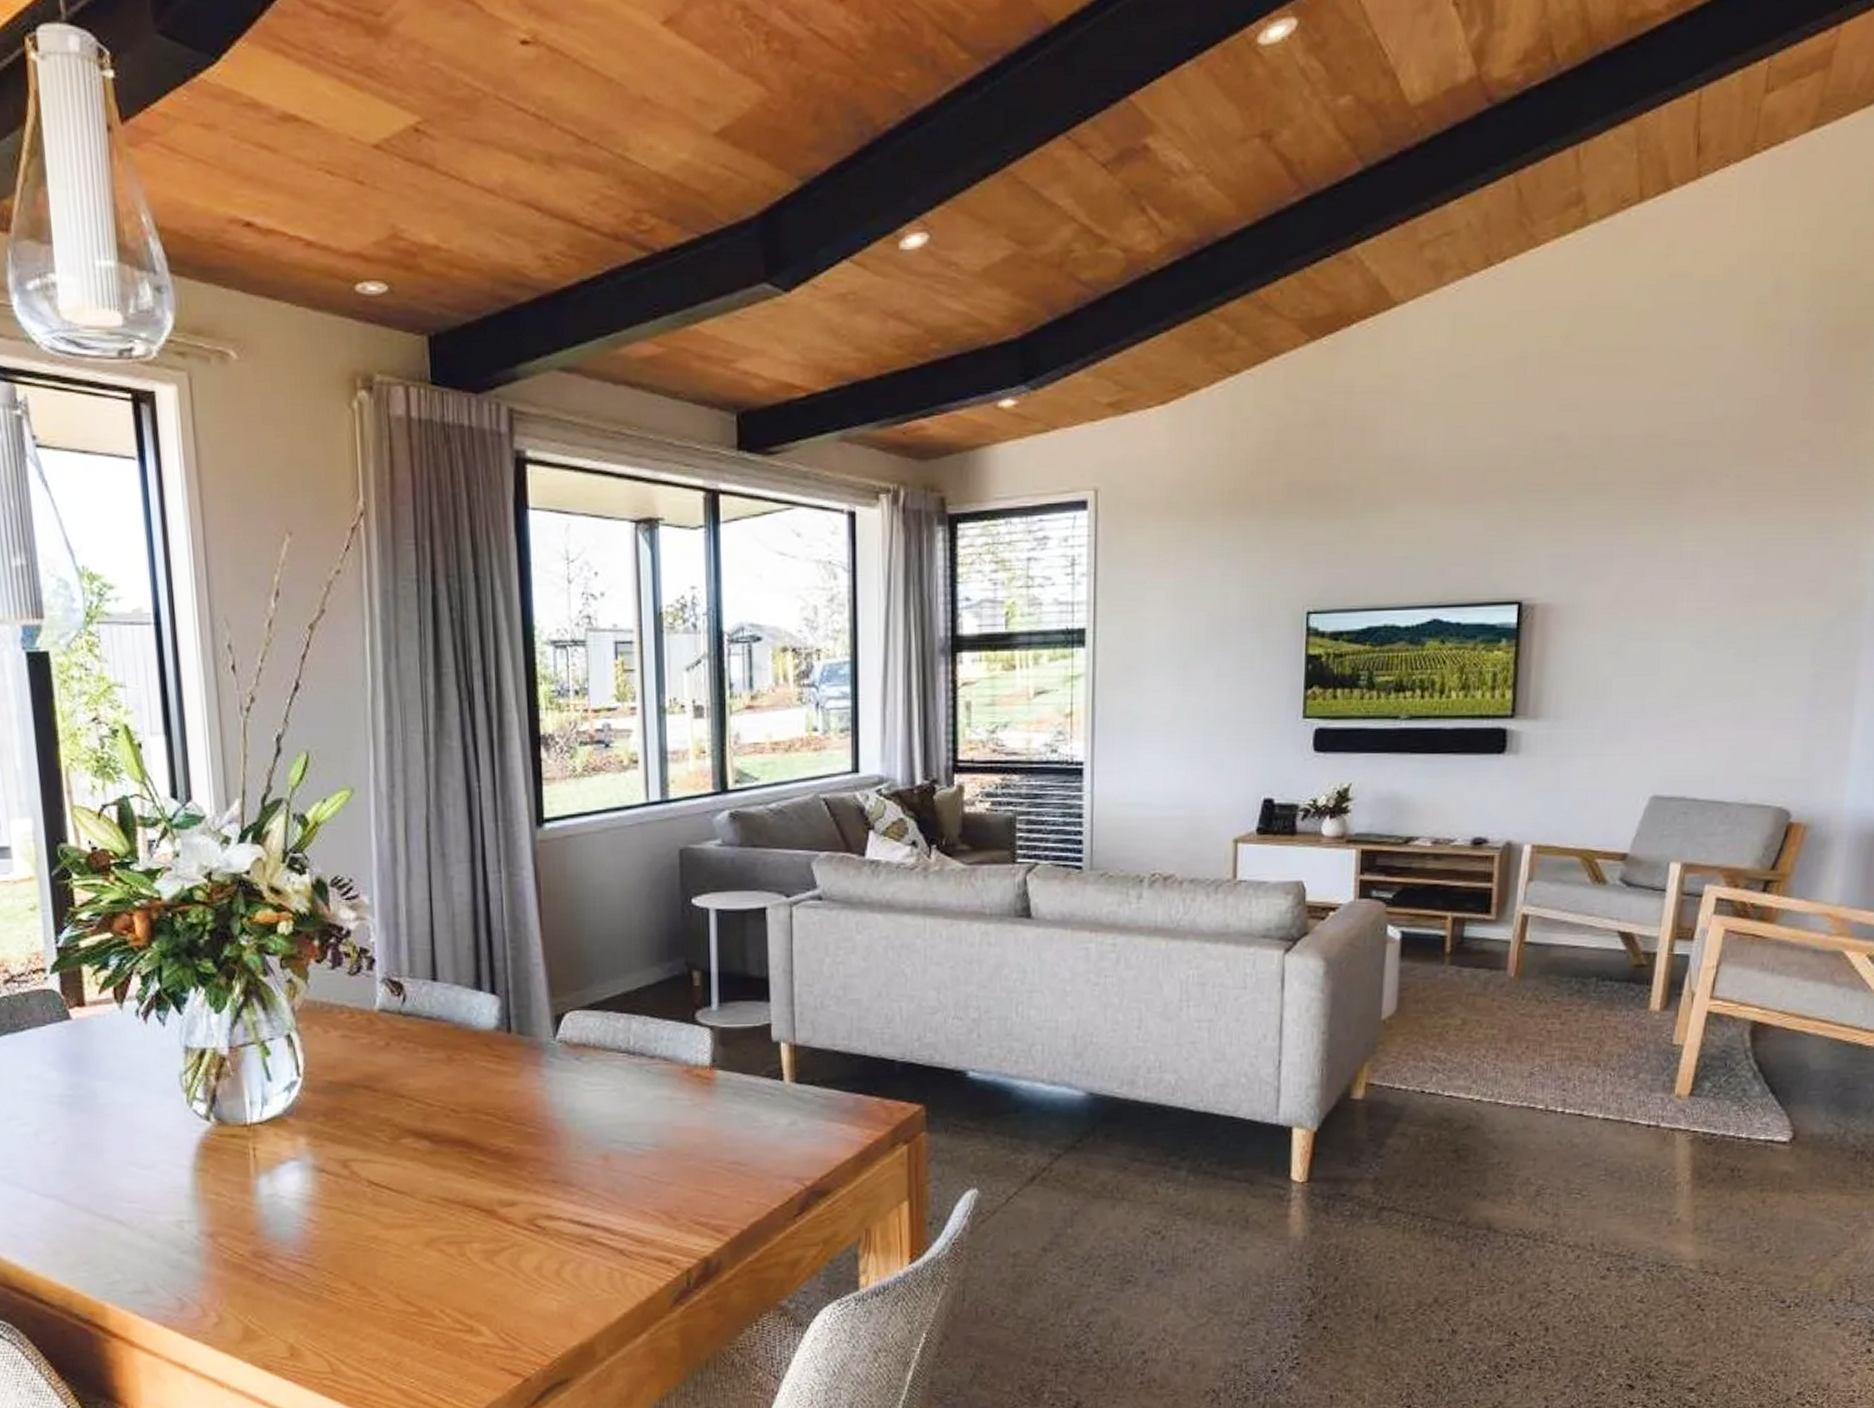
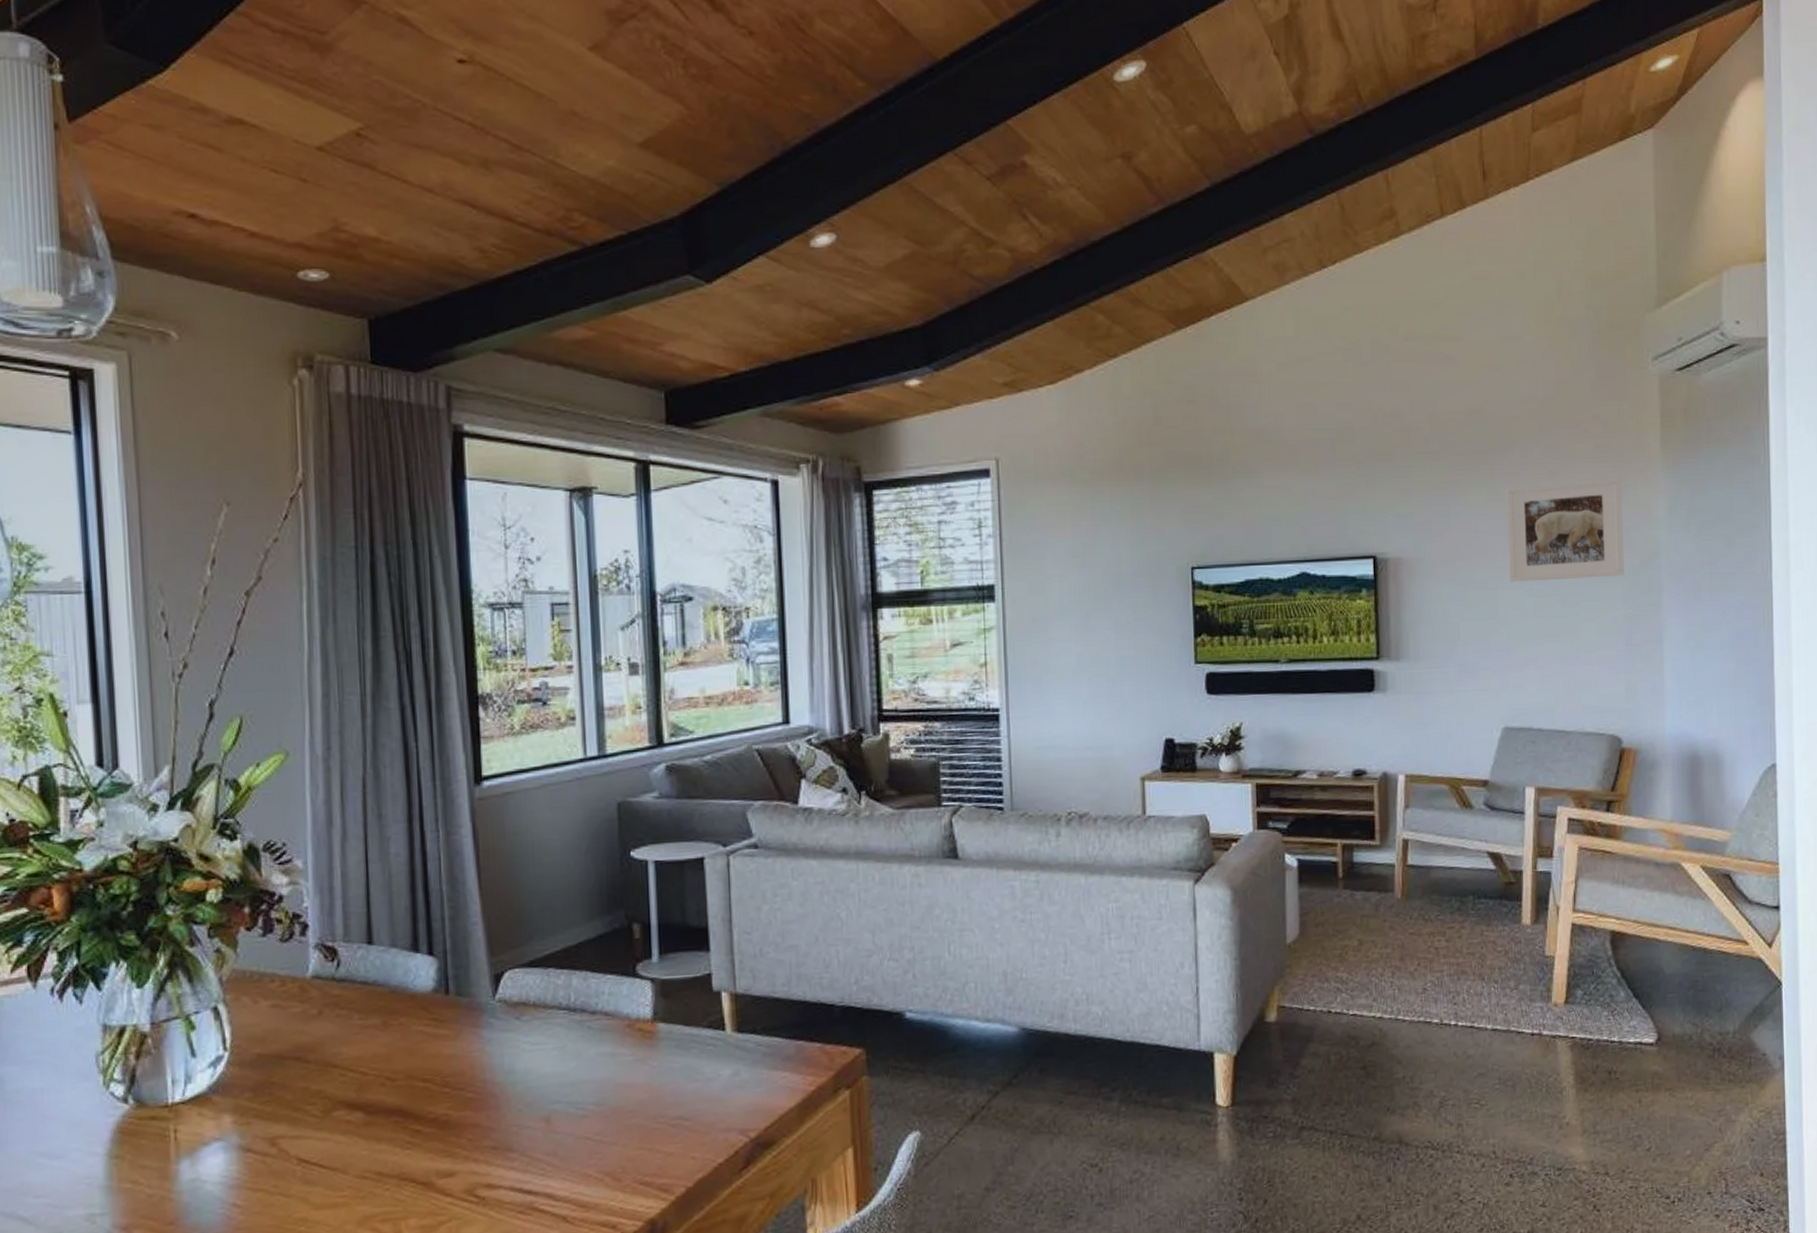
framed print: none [1676,512,1827,633] -> present [1506,476,1625,582]

